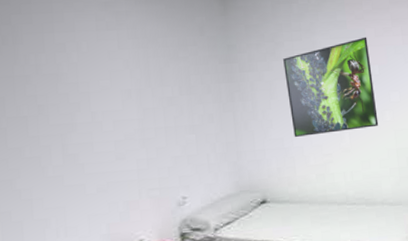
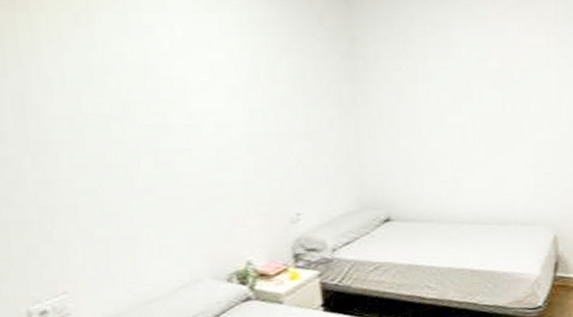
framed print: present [283,37,379,137] -> none [414,35,516,148]

